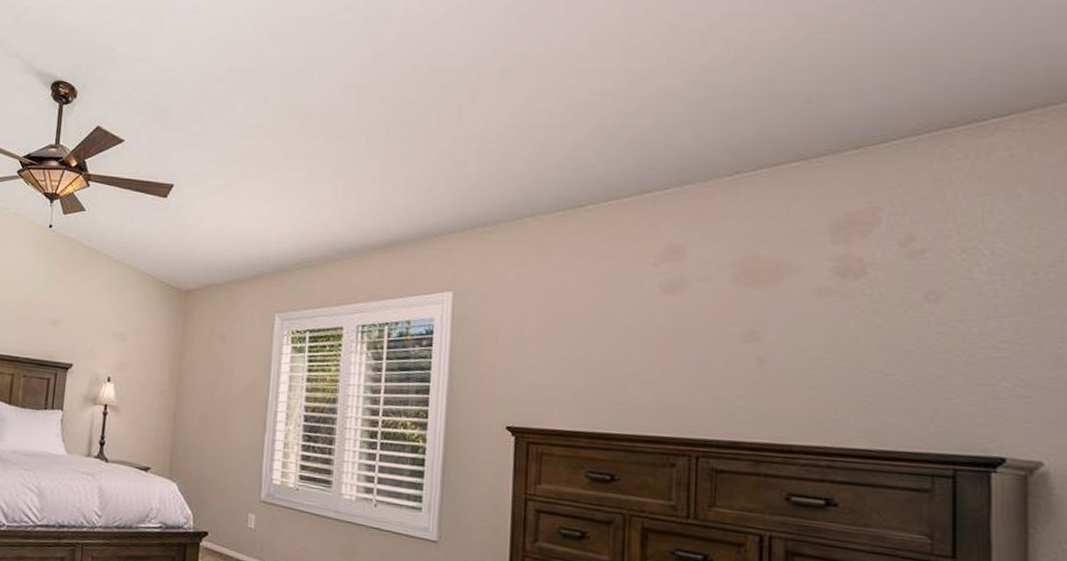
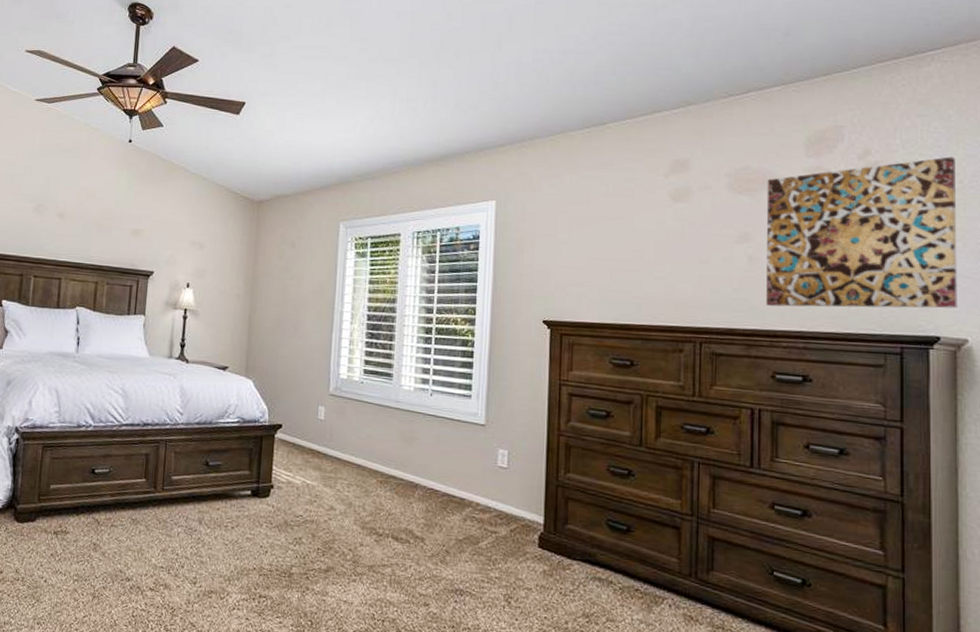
wall art: none [780,243,1029,425] -> present [766,156,957,309]

